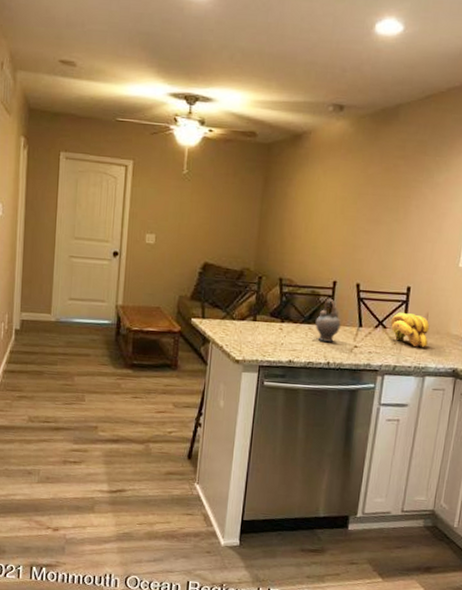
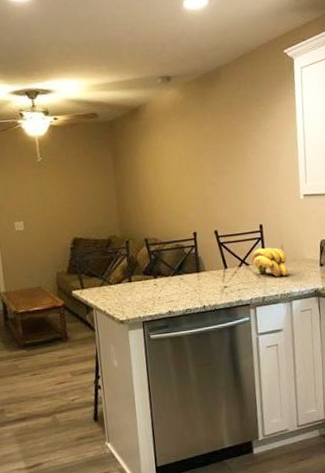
teapot: present [315,298,341,342] -> none [185,248,209,288]

